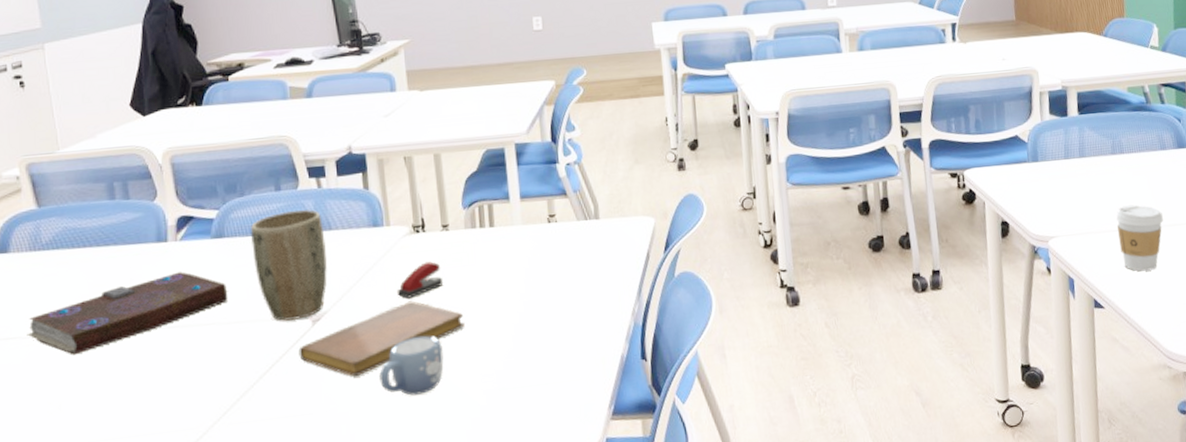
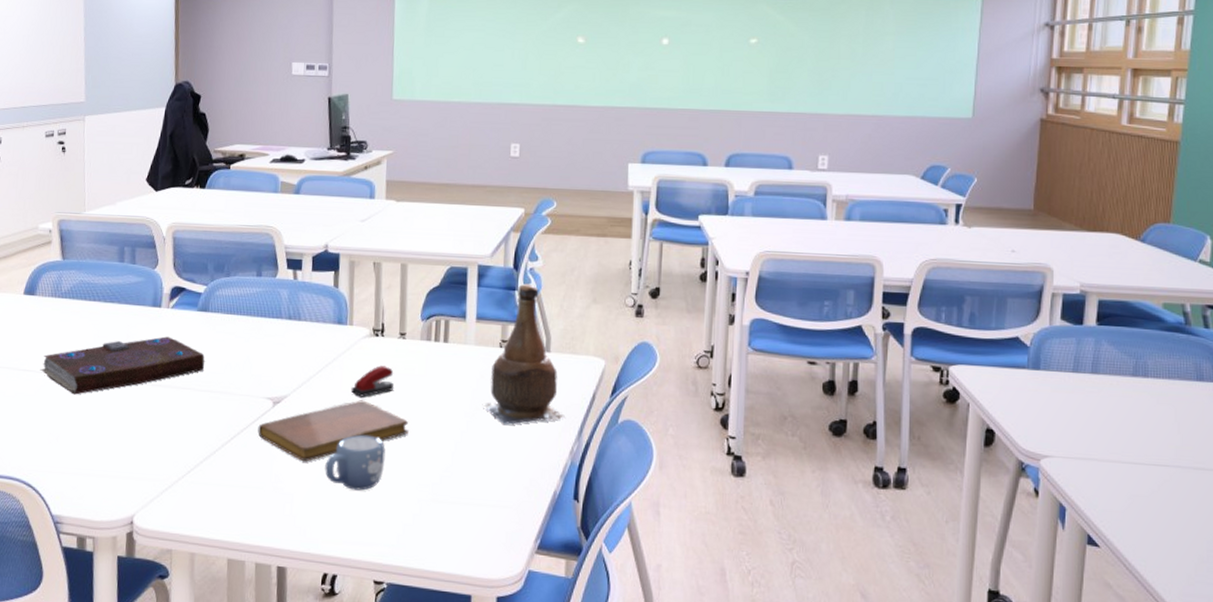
plant pot: present [251,209,327,321] -> none [230,296,294,399]
bottle: none [537,154,622,298] -> present [482,283,565,425]
coffee cup: present [1116,204,1163,272] -> none [1129,436,1189,516]

